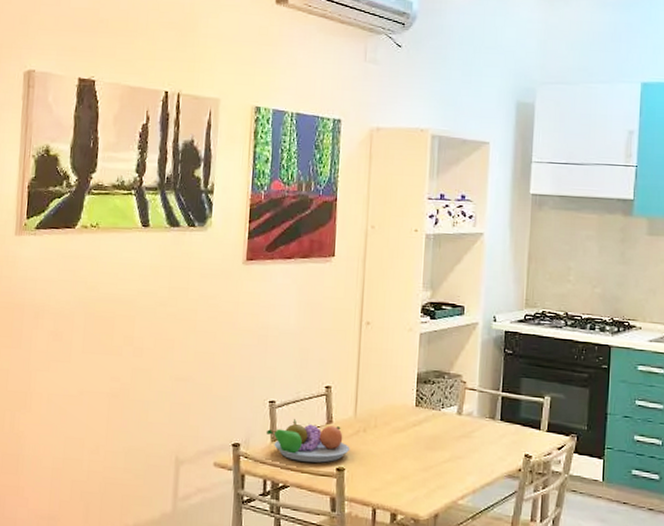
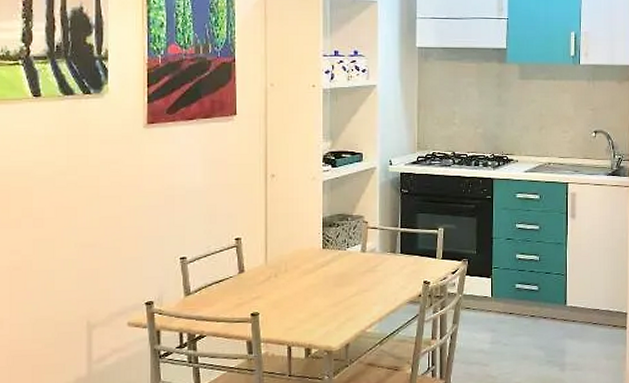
fruit bowl: present [266,419,350,463] -> none [179,272,263,311]

